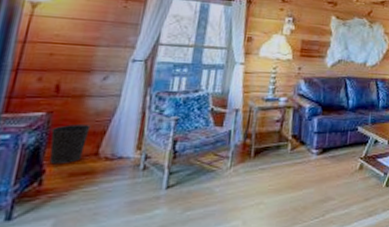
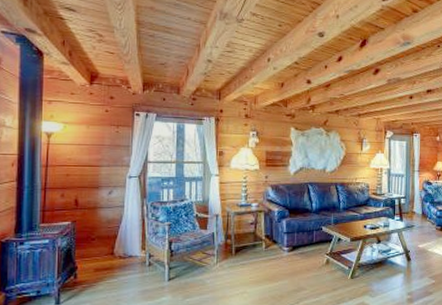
wastebasket: present [49,124,91,165] -> none [77,231,105,262]

